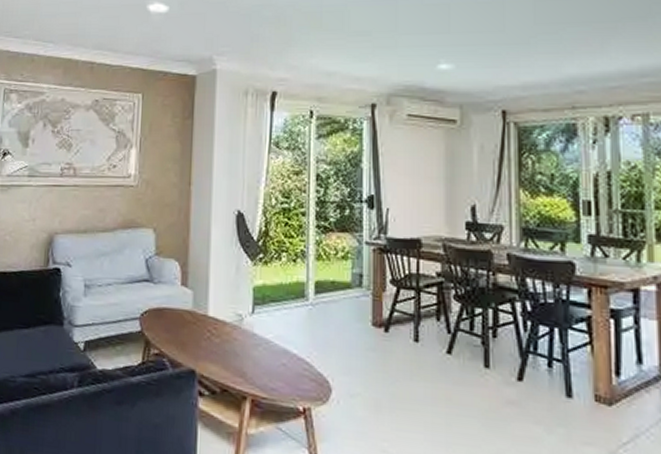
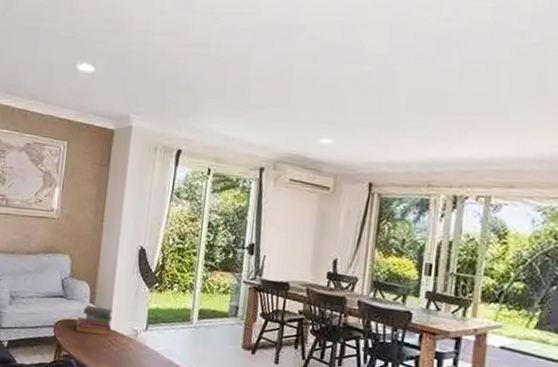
books: none [166,289,211,325] -> present [75,305,113,336]

